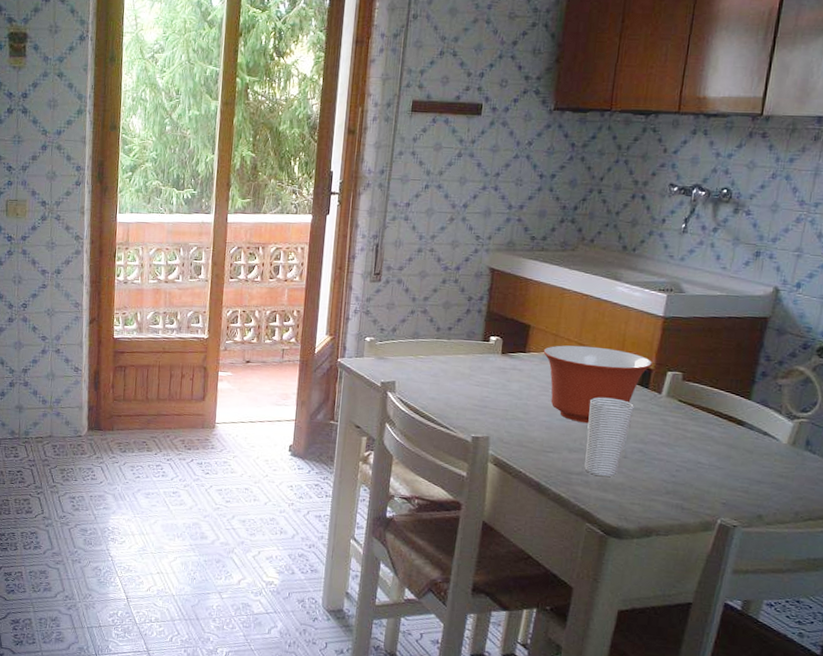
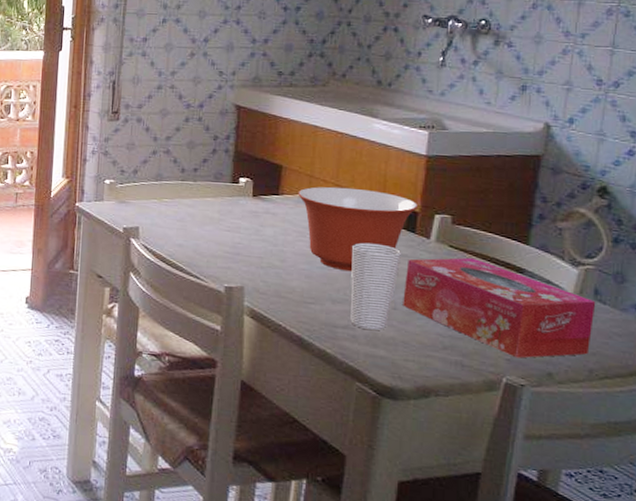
tissue box: none [633,411,807,502] -> present [403,257,596,358]

